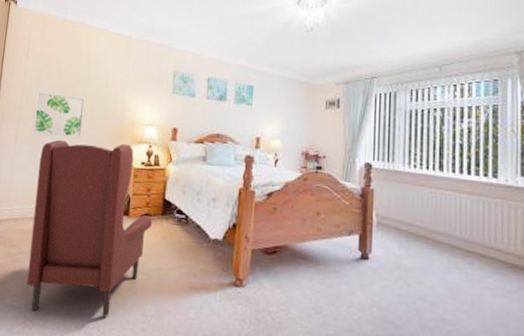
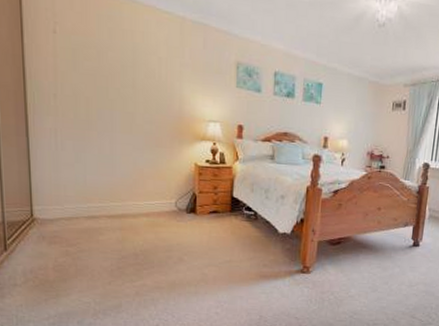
armchair: present [26,139,153,317] -> none [89,134,222,305]
wall art: present [32,90,86,138] -> none [72,76,137,134]

